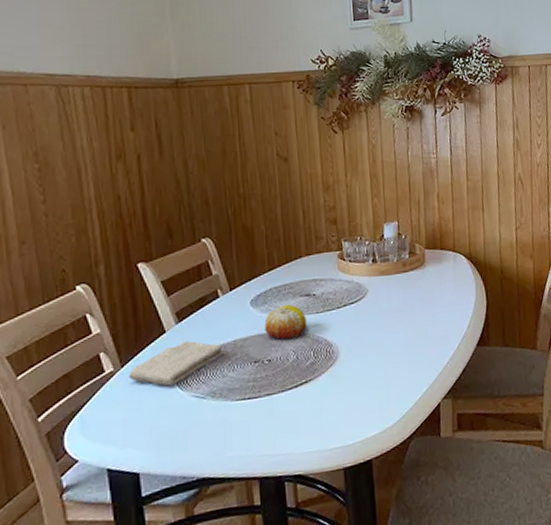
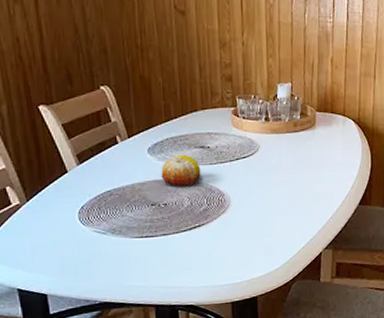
washcloth: present [128,341,224,386] -> none [34,182,123,221]

